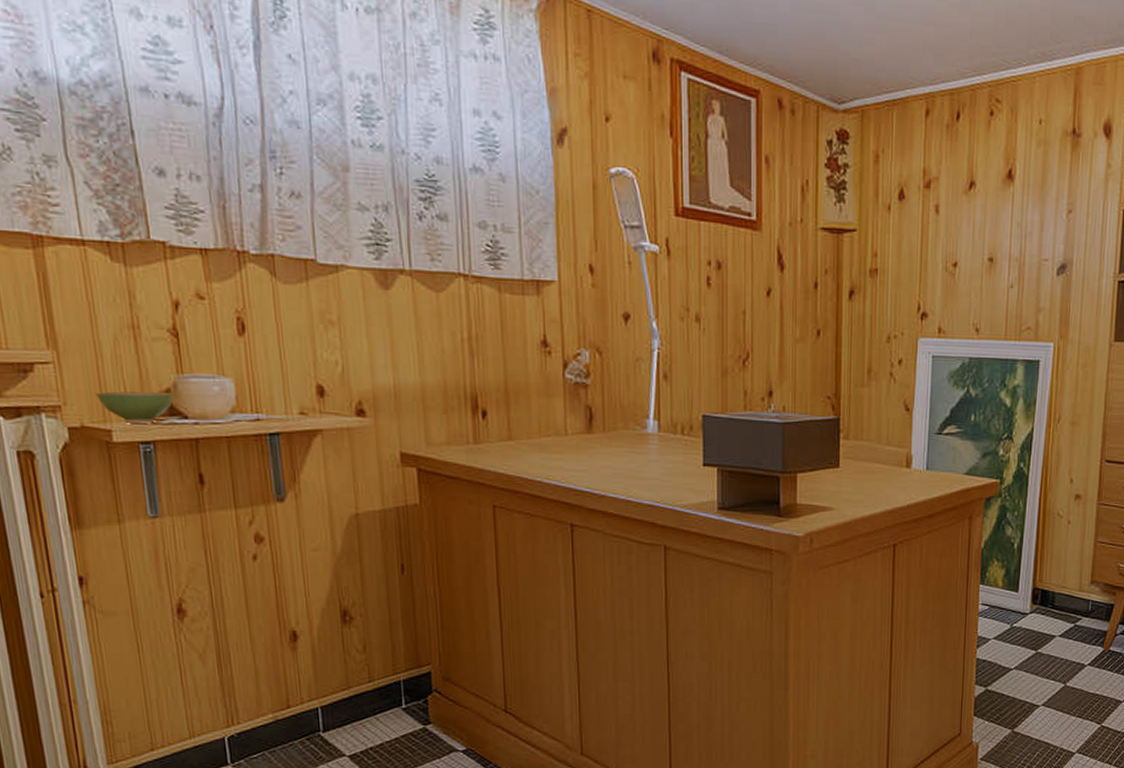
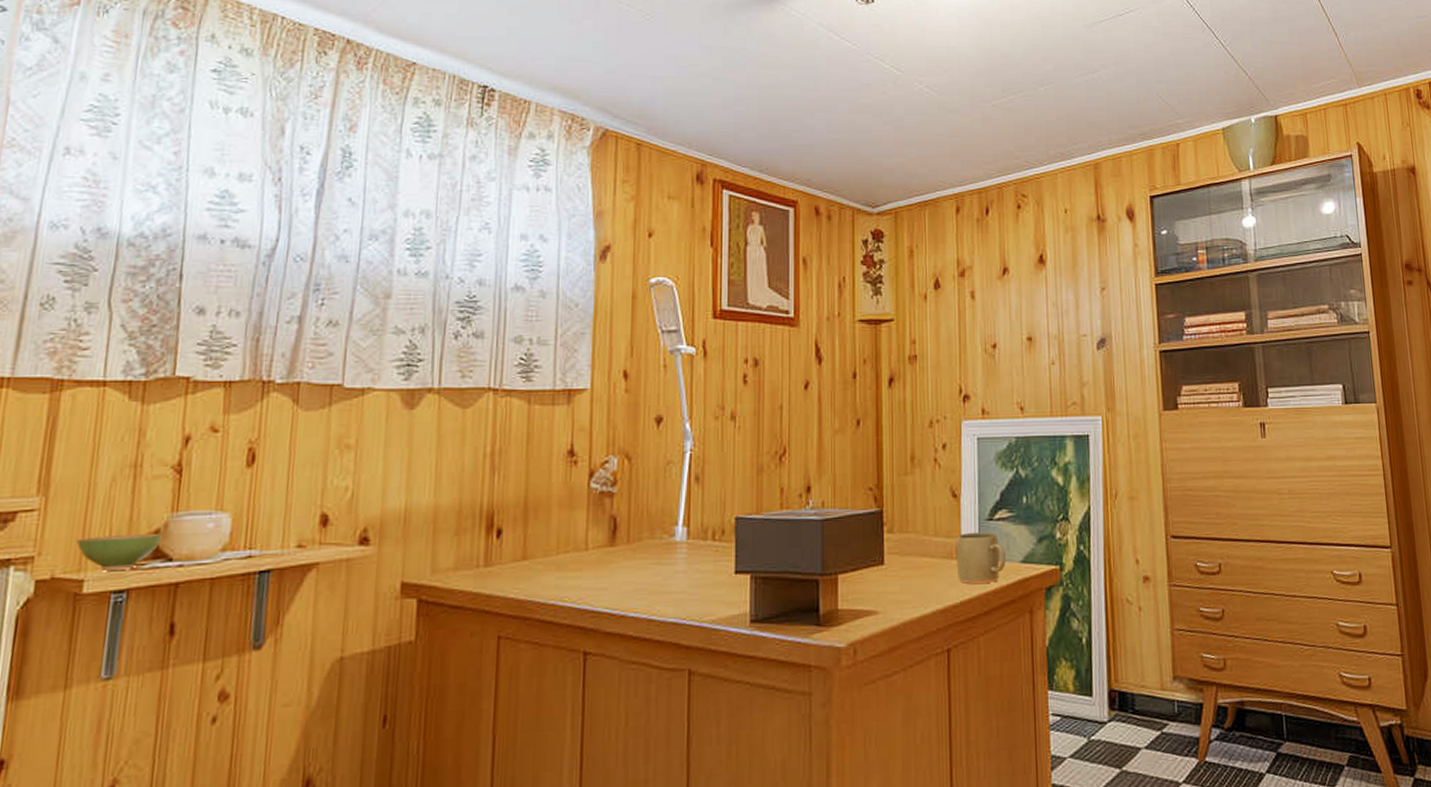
mug: none [905,444,951,491] -> present [955,531,1006,585]

